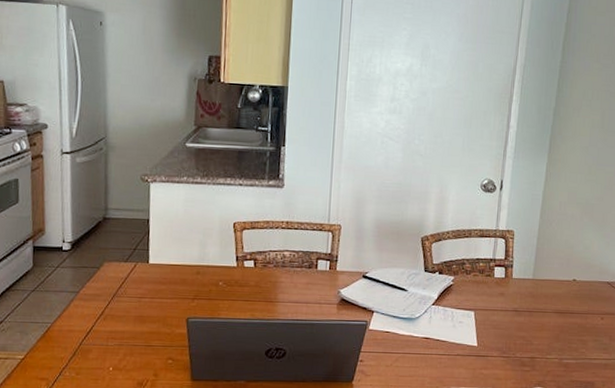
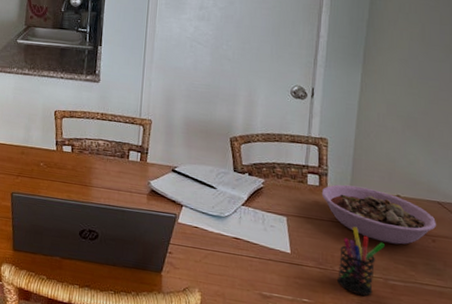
bowl: none [506,274,605,326] -> present [321,184,436,245]
pen holder: none [519,313,561,377] -> present [337,226,385,296]

